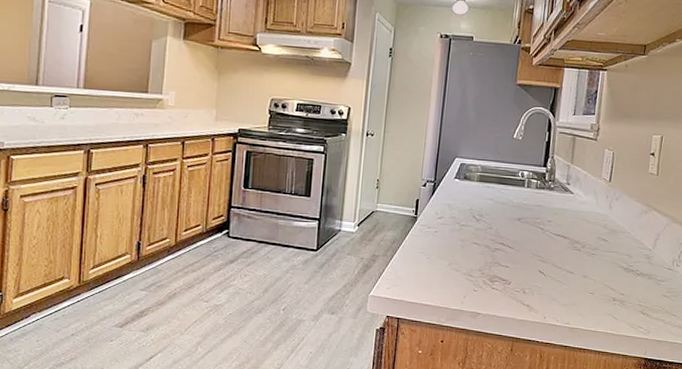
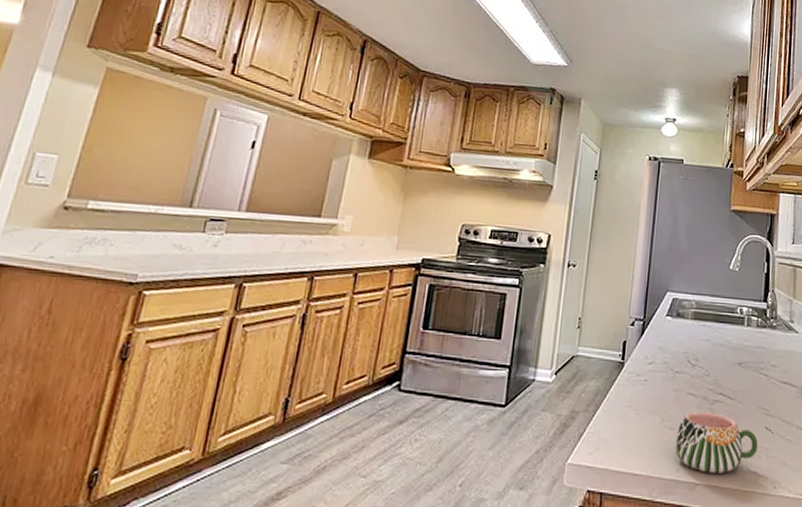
mug: none [460,257,532,306] -> present [675,411,758,473]

